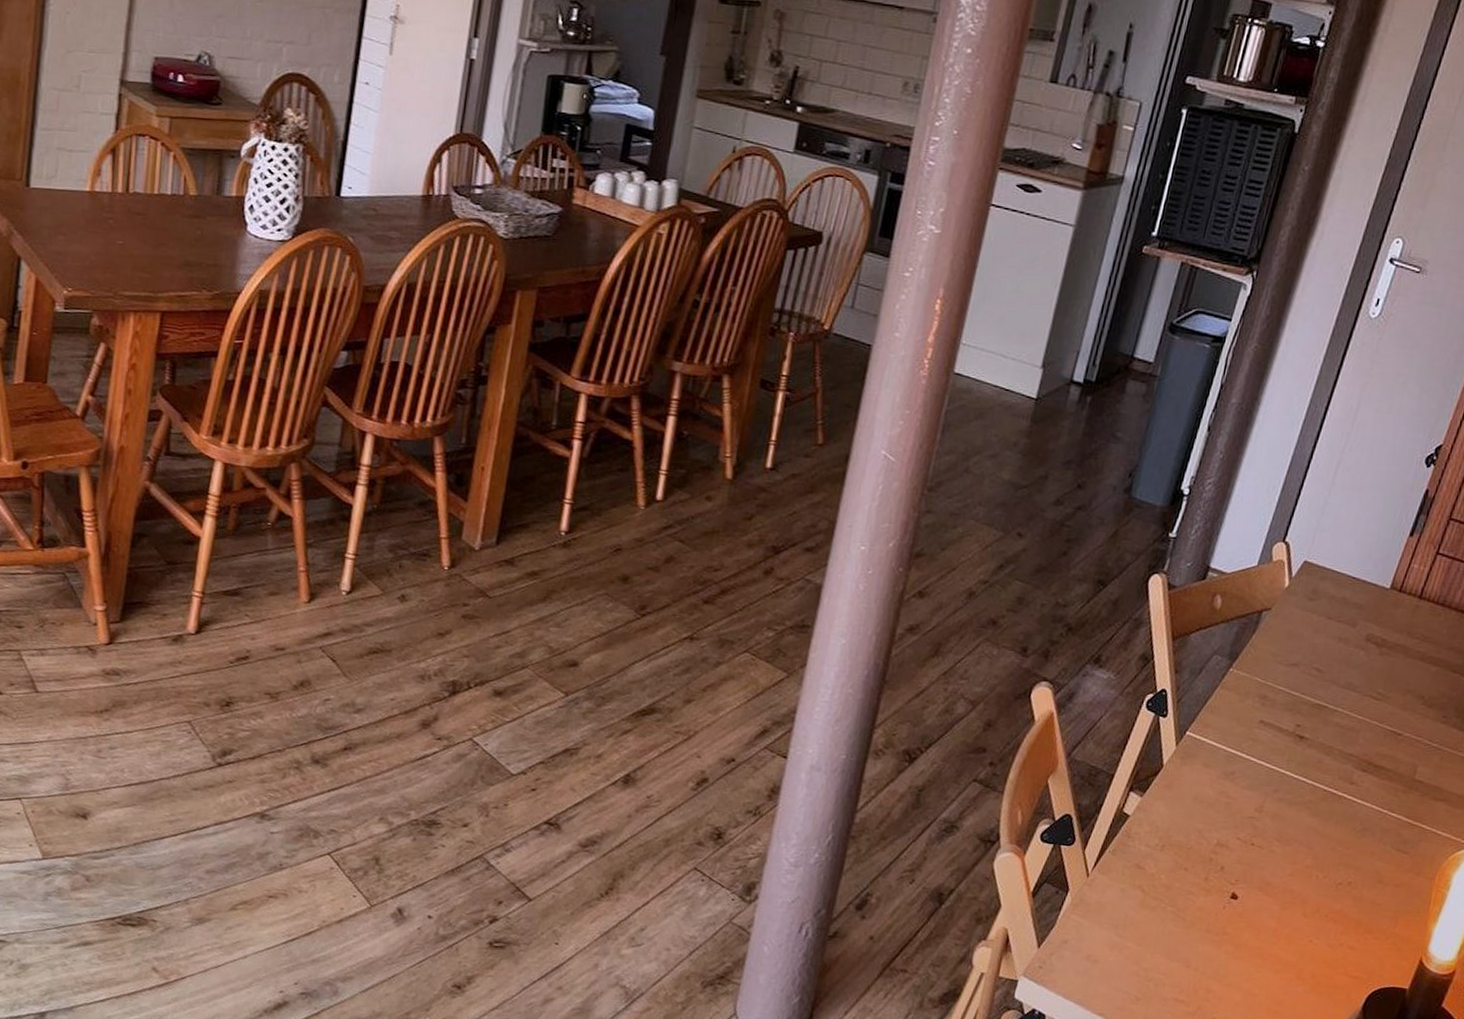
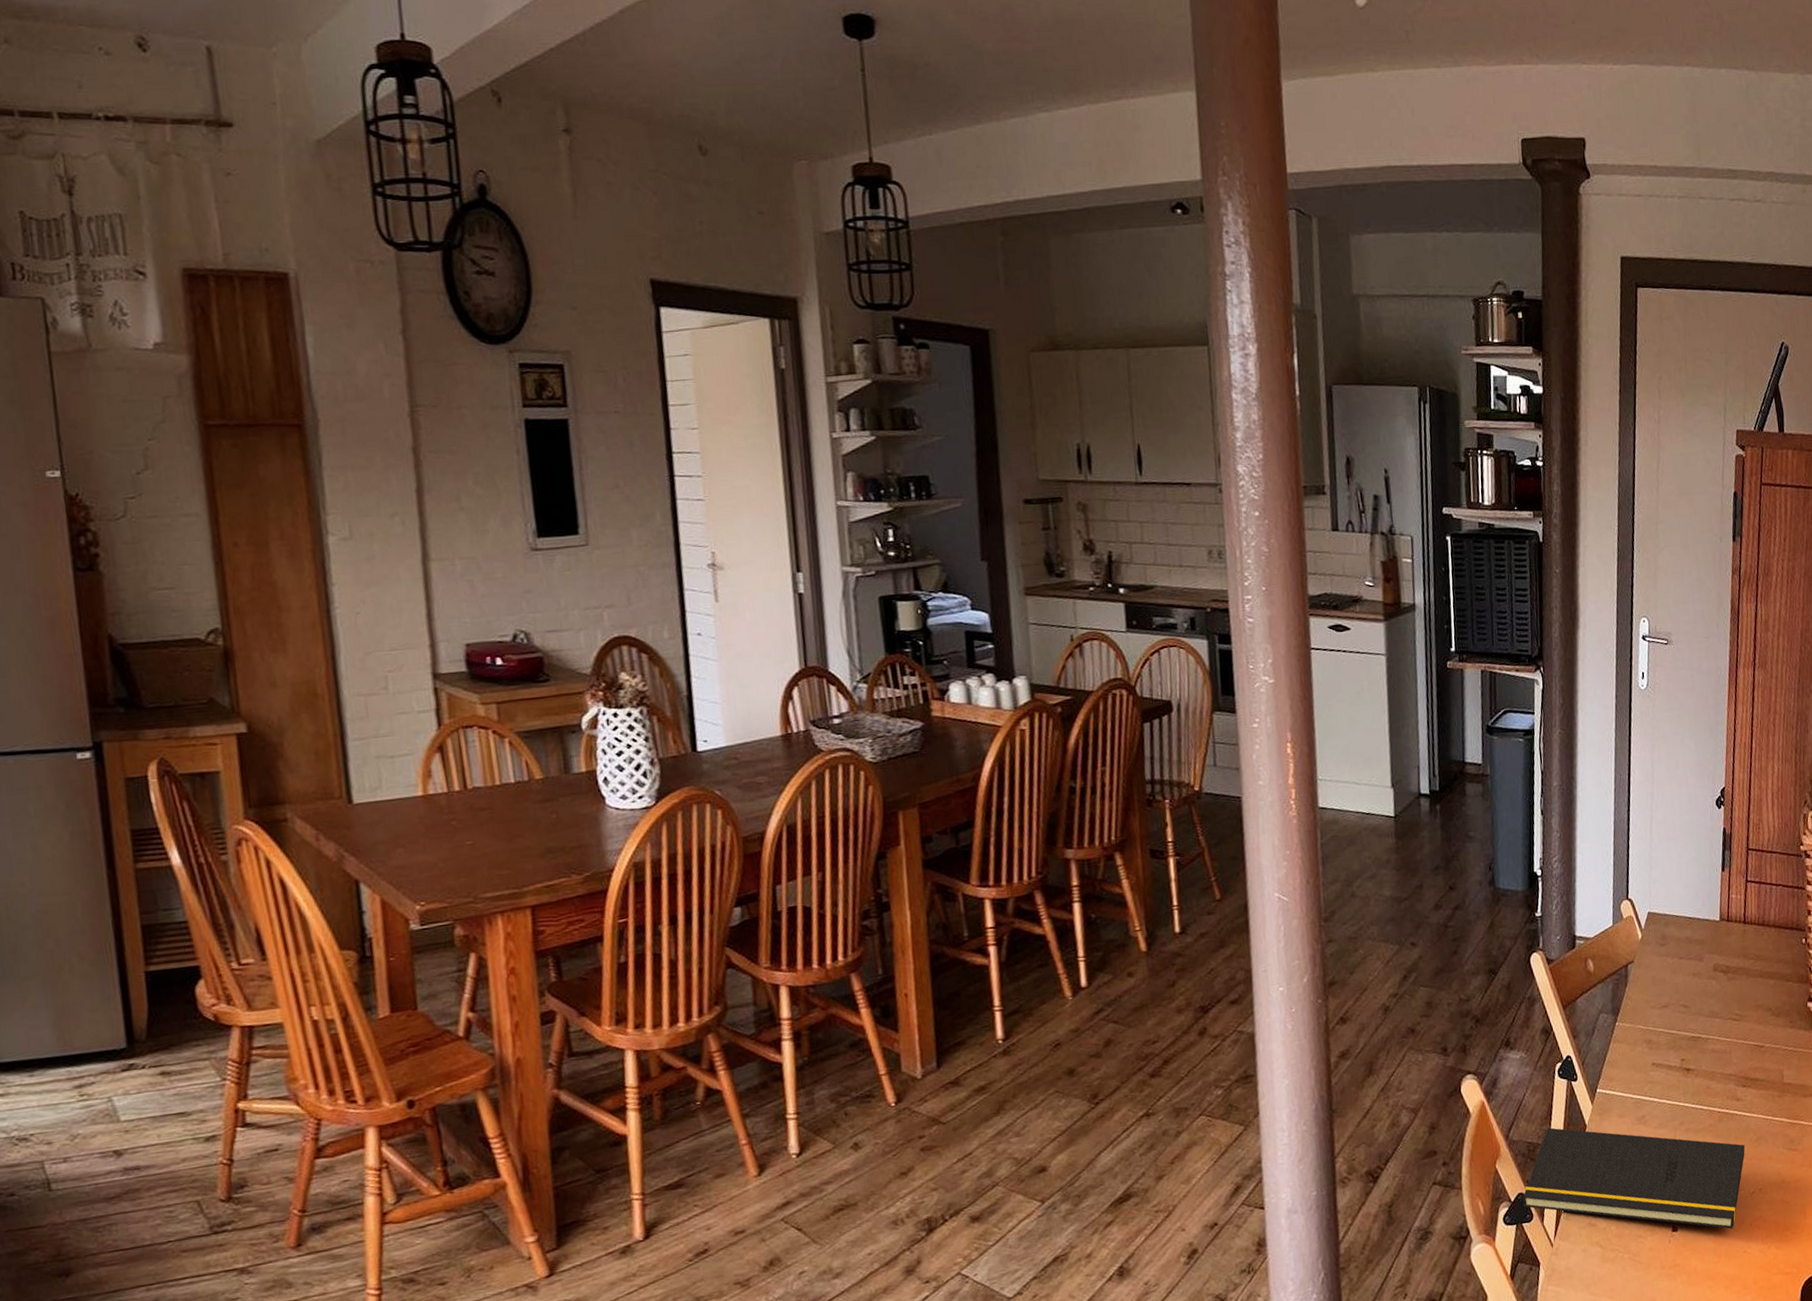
notepad: none [1067,756,1346,914] -> present [1523,1127,1745,1229]

